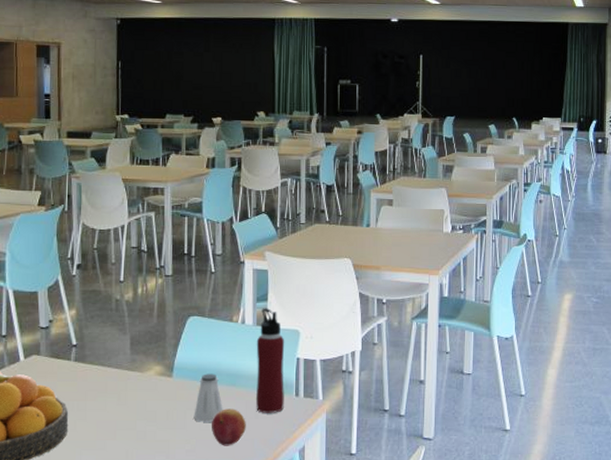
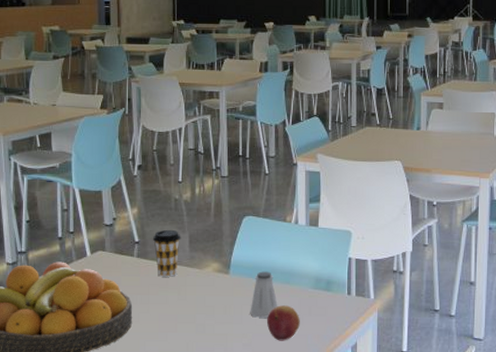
coffee cup: none [92,331,122,381] -> present [153,229,181,277]
water bottle: present [256,308,285,413] -> none [309,209,337,310]

